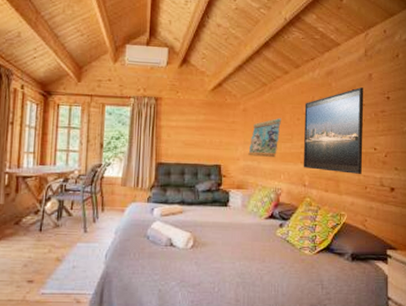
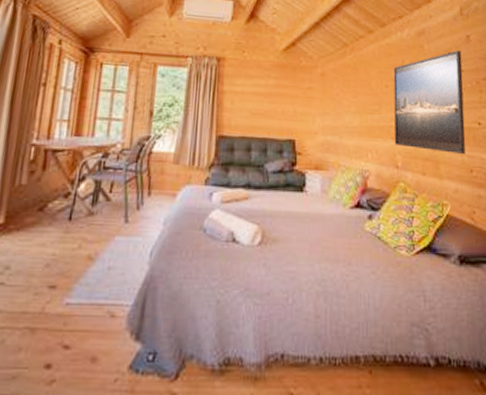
decorative wall panel: present [248,117,282,157] -> none [328,83,367,131]

